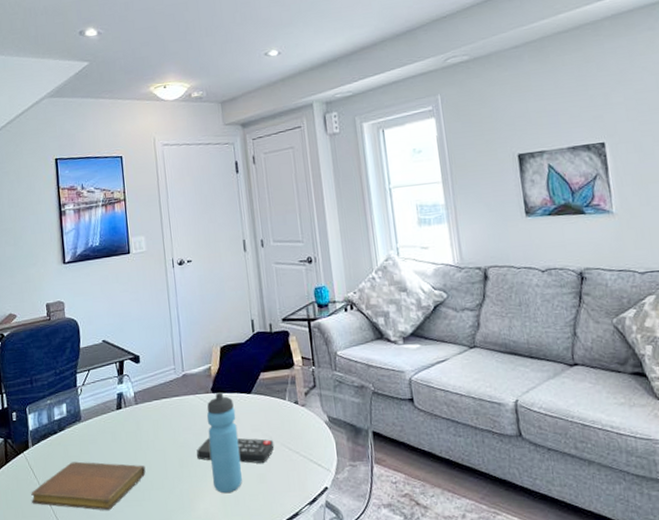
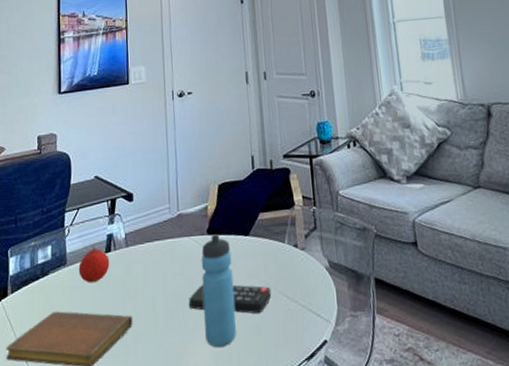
fruit: none [92,404,121,437] -> present [78,247,110,283]

